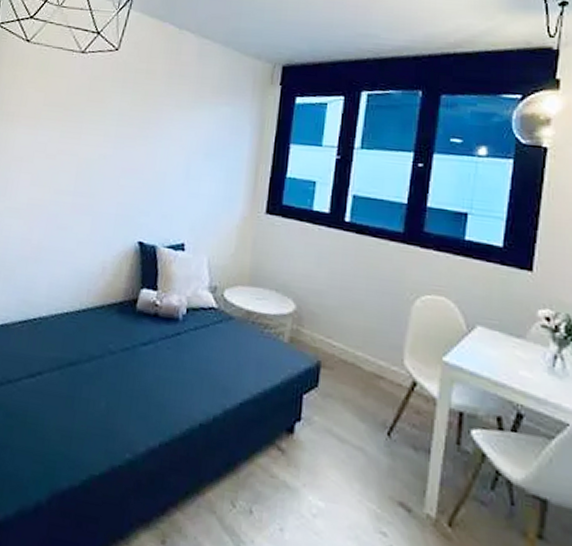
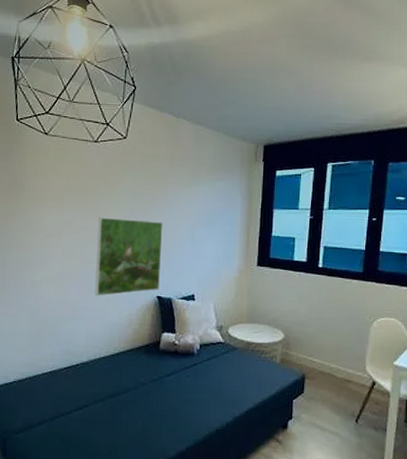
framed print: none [64,140,154,236] -> present [95,217,163,296]

